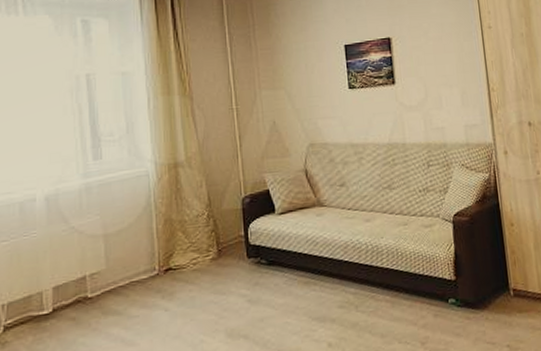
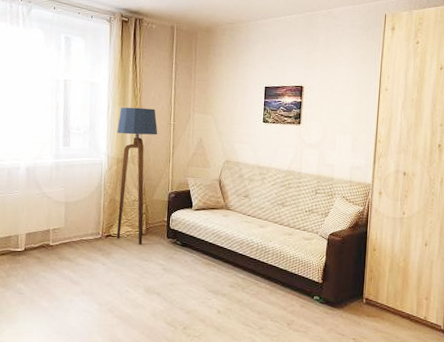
floor lamp: none [163,93,218,274] -> present [116,107,158,245]

